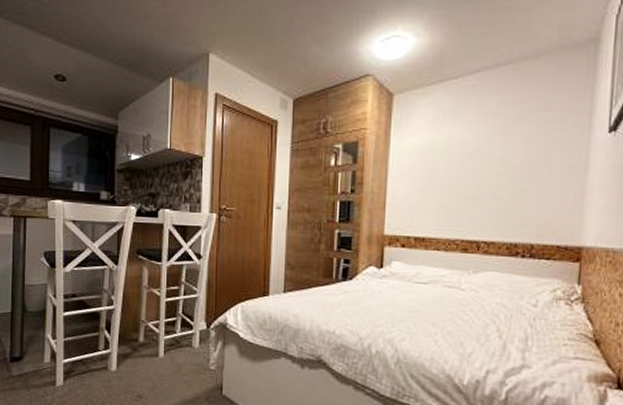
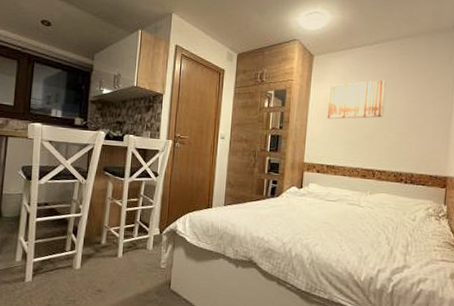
wall art: none [413,120,494,177] -> present [327,79,386,119]

